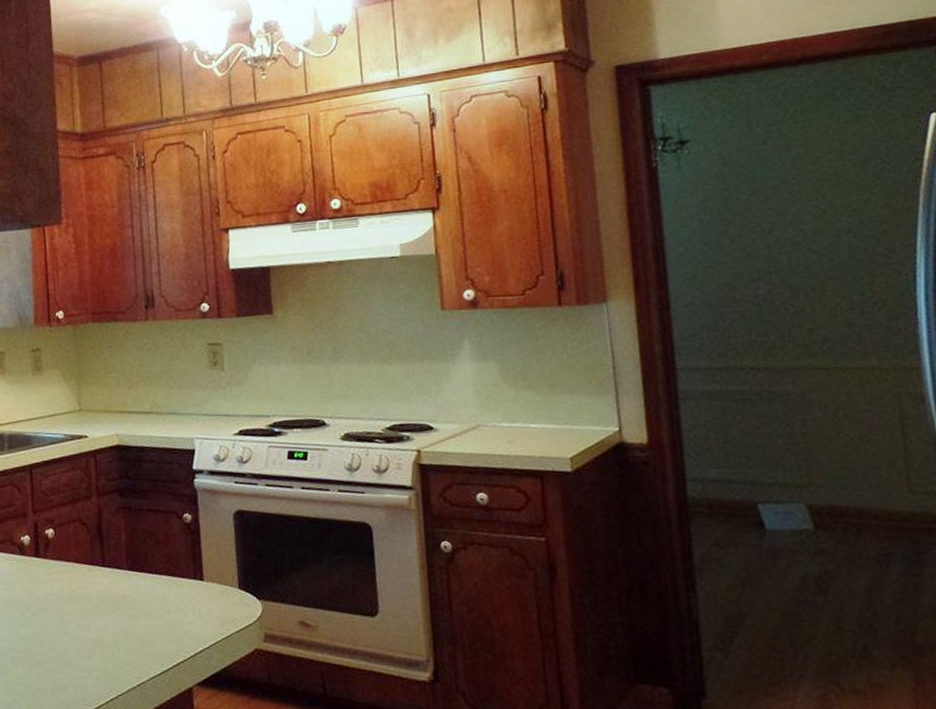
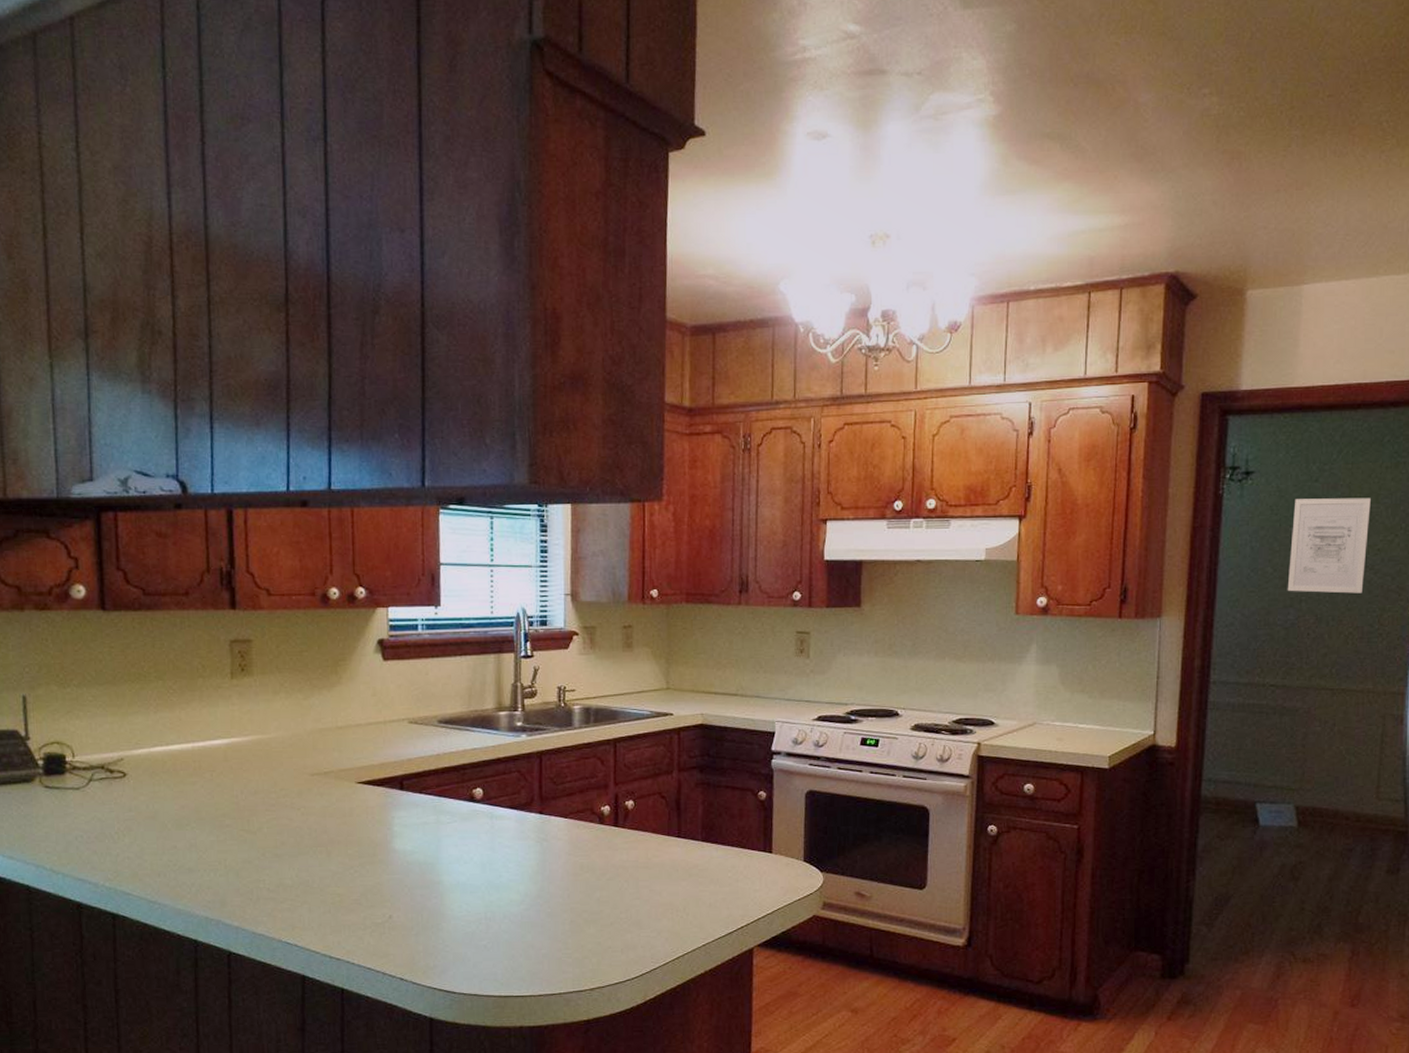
wall art: none [742,155,844,264] -> present [1287,497,1371,594]

